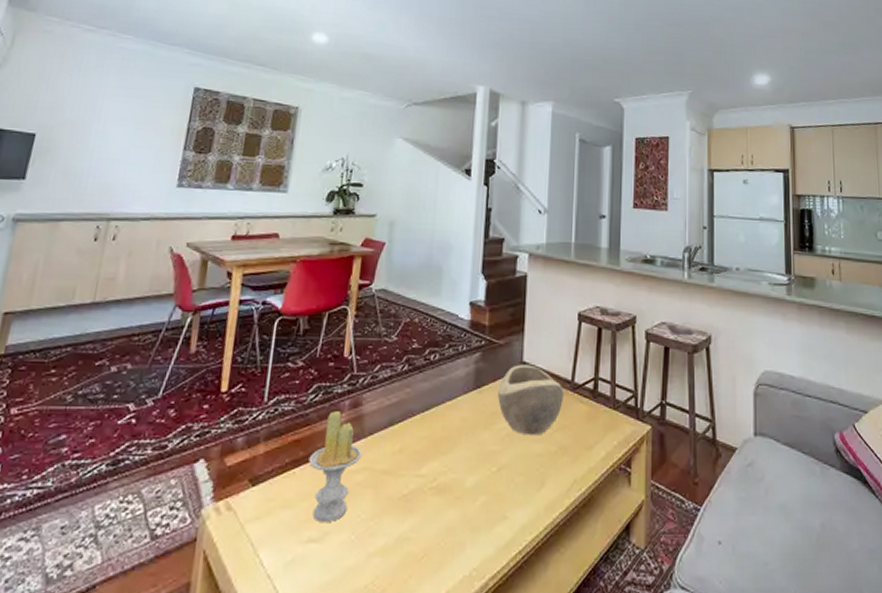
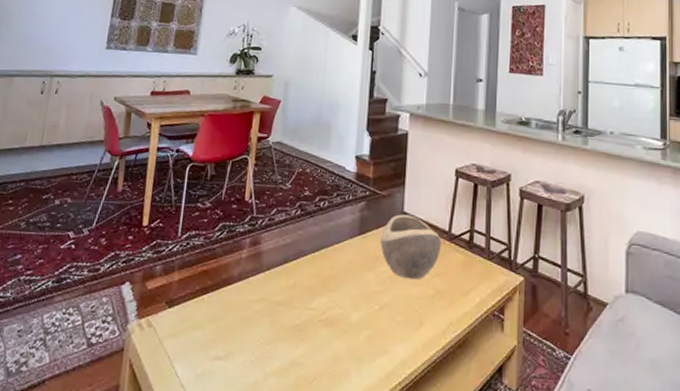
candle: present [308,411,363,522] -> none [215,247,261,343]

